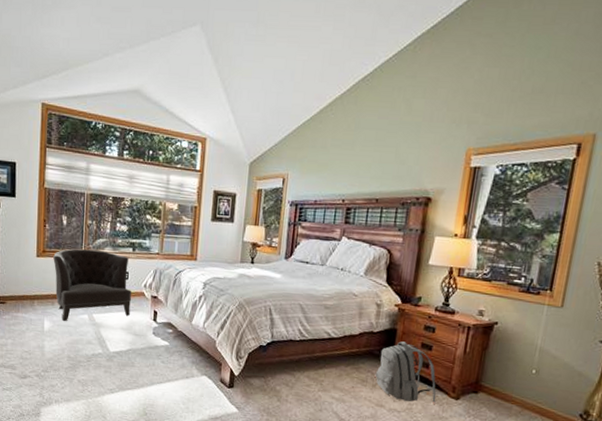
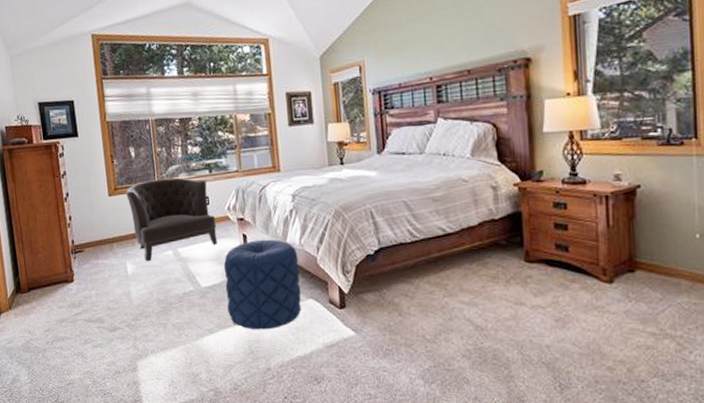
pouf: none [130,317,200,397] -> present [223,239,302,330]
backpack: present [373,341,436,405] -> none [505,225,586,295]

